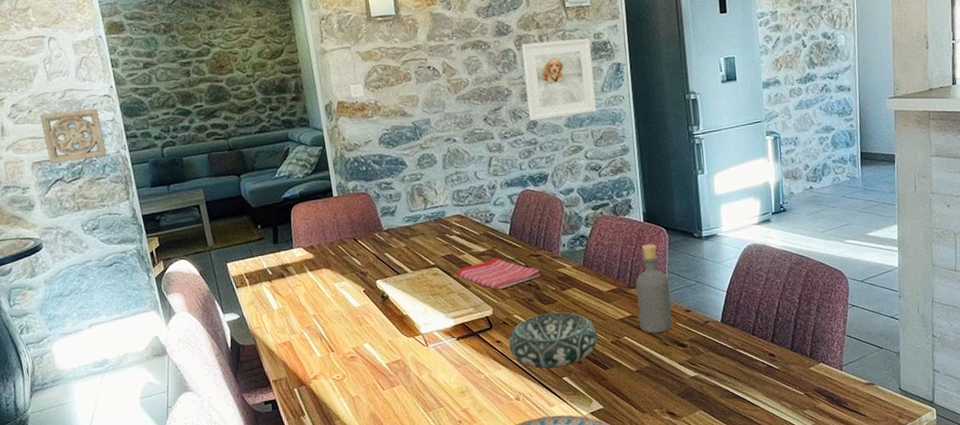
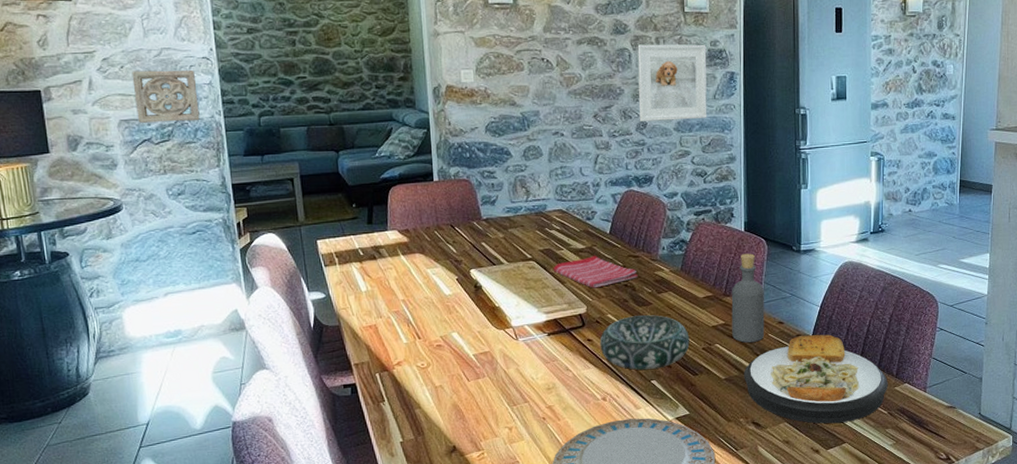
plate: none [654,319,803,410] -> present [744,334,888,424]

